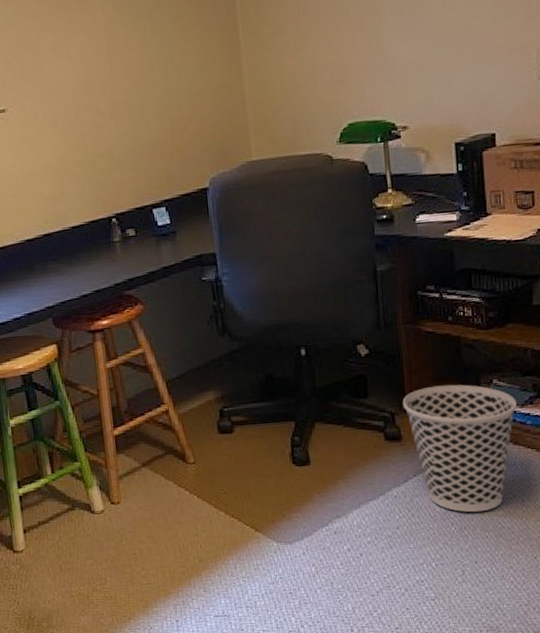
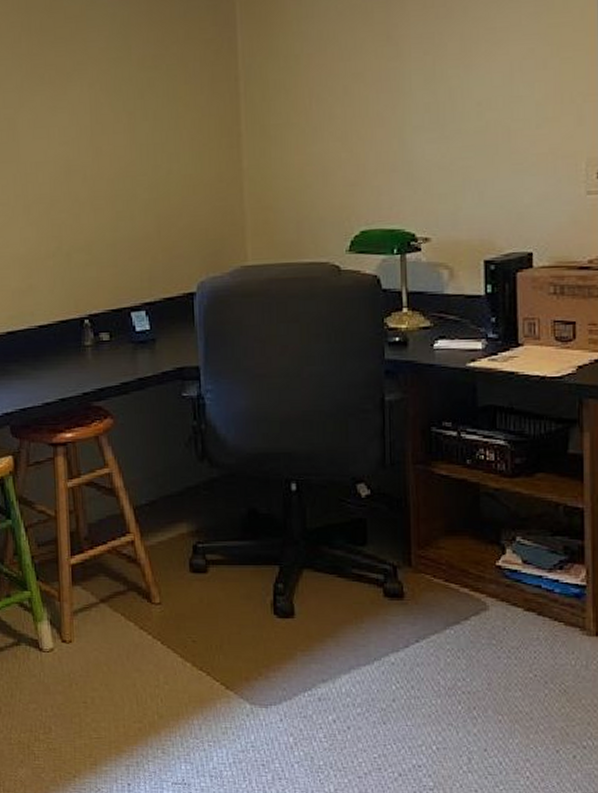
wastebasket: present [402,384,517,513] -> none [407,538,543,691]

